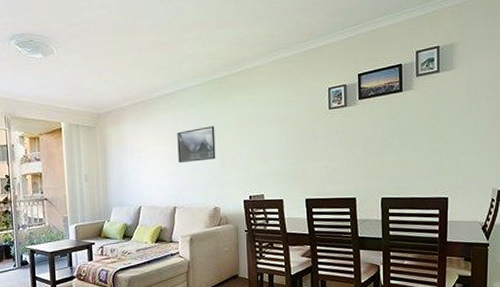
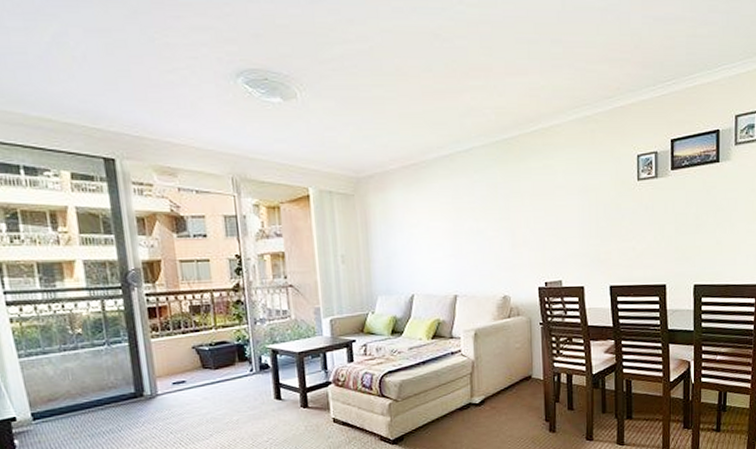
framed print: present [177,126,216,164] -> none [458,197,505,242]

